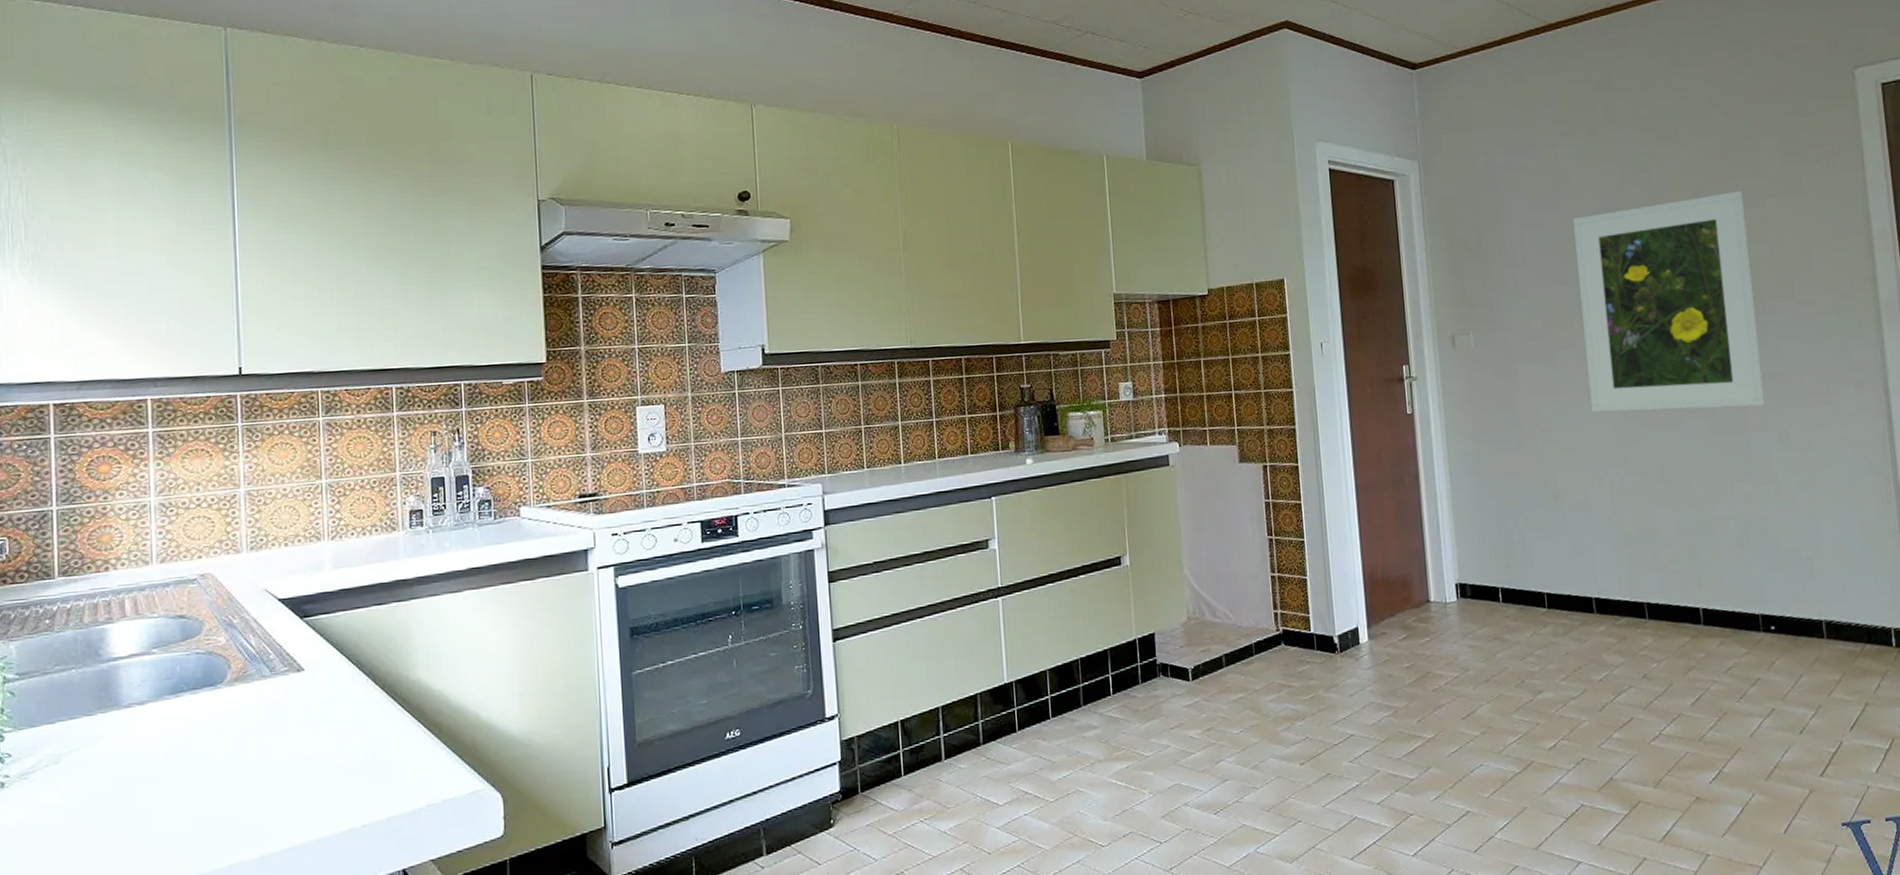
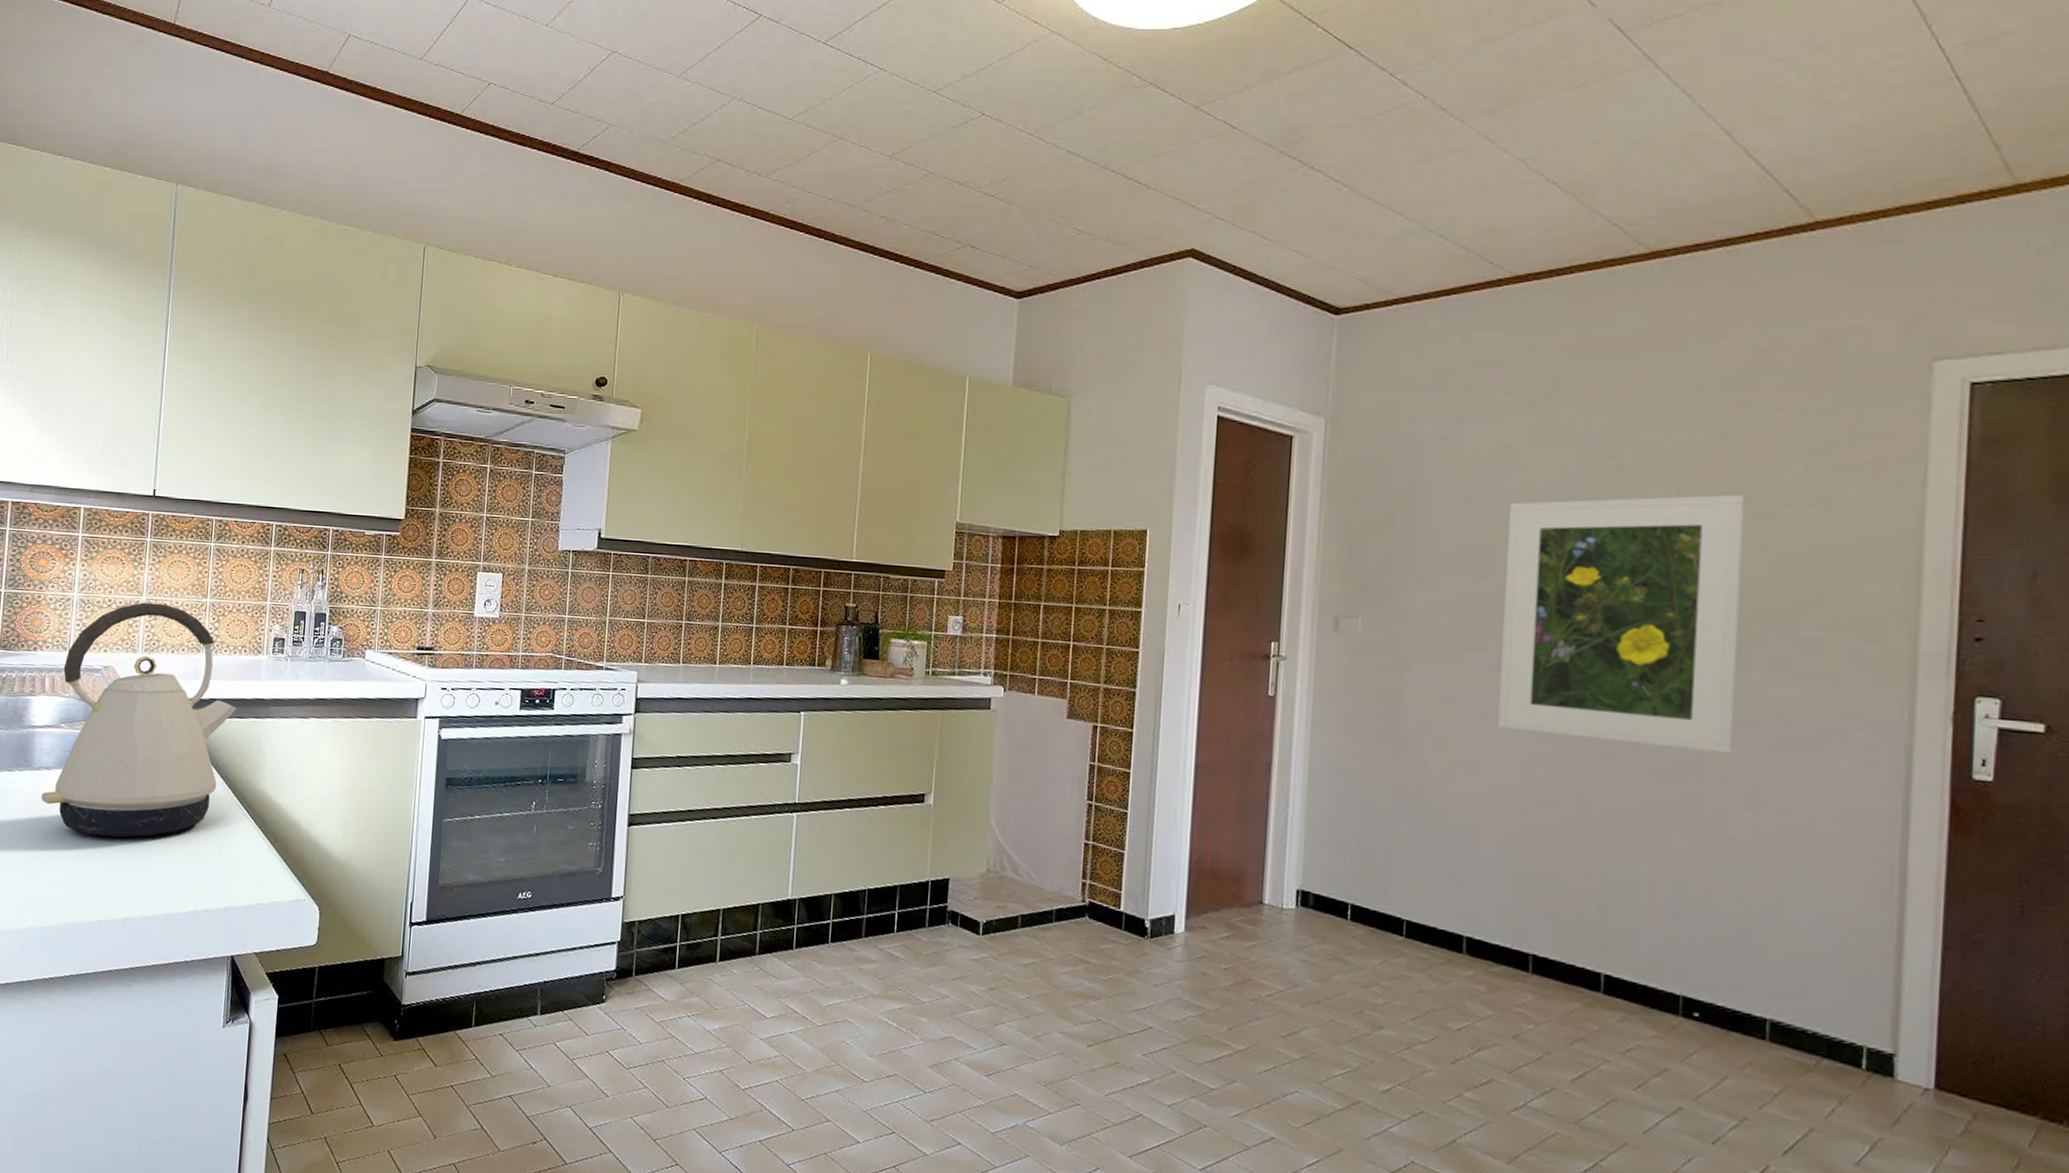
kettle: none [136,493,374,770] -> present [41,602,237,838]

